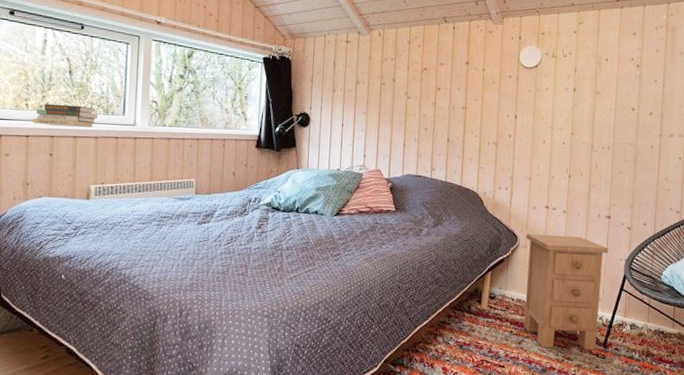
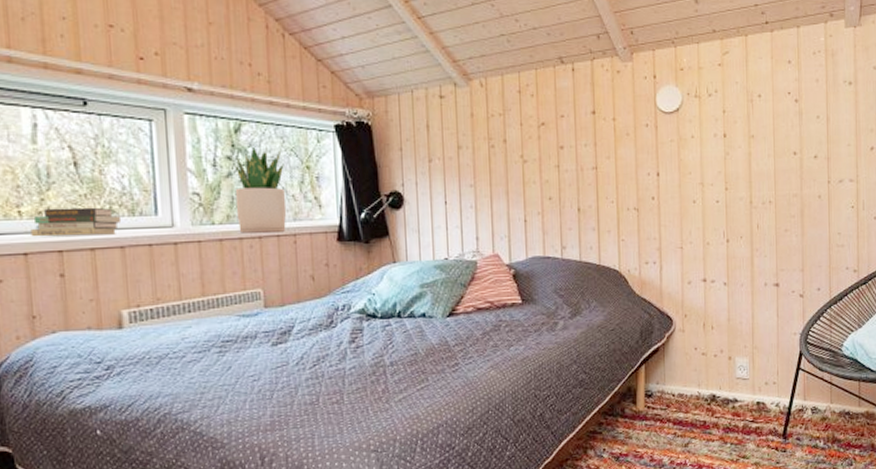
planter: none [182,69,222,138] -> present [235,146,286,234]
nightstand: present [524,234,609,351] -> none [682,311,780,448]

